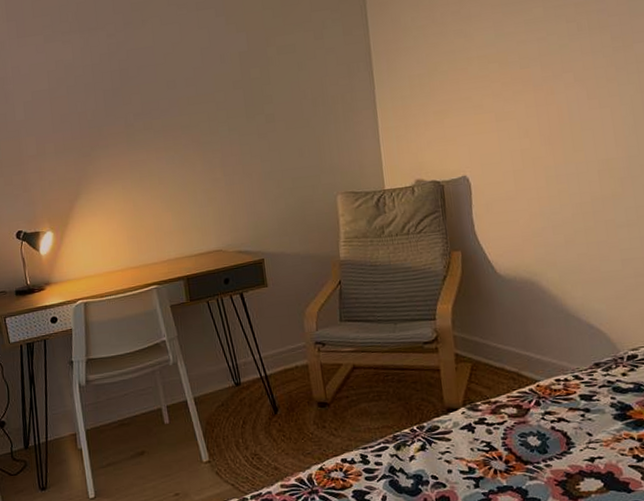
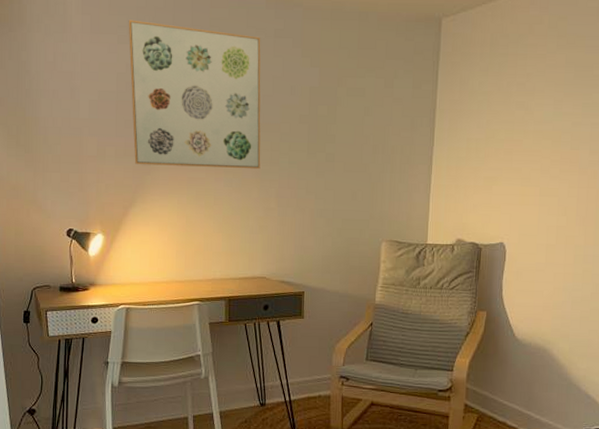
wall art: none [52,12,201,157] -> present [128,20,261,170]

